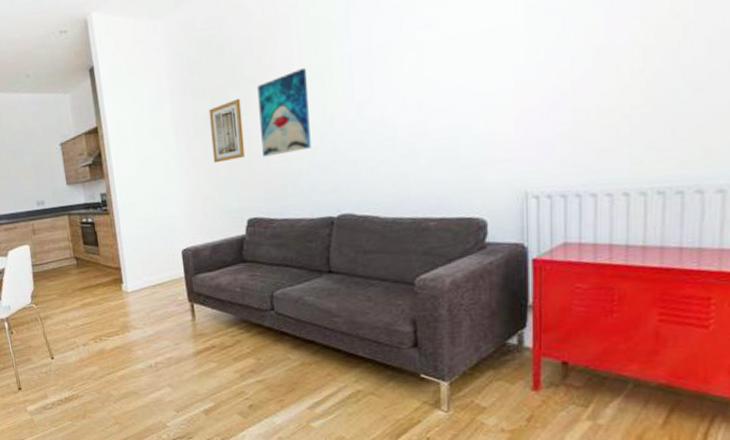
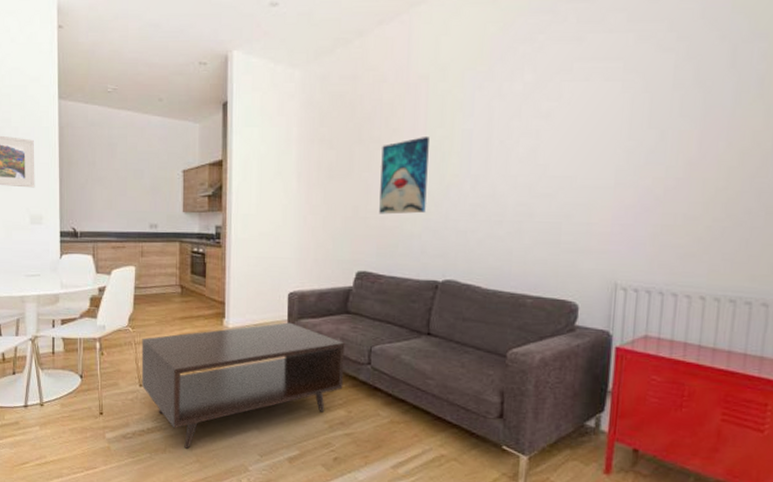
coffee table: none [46,279,249,412] -> present [141,322,345,449]
wall art: present [208,98,246,163] -> none [331,154,365,213]

